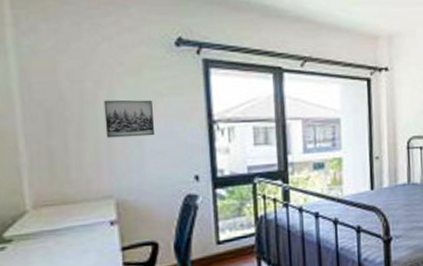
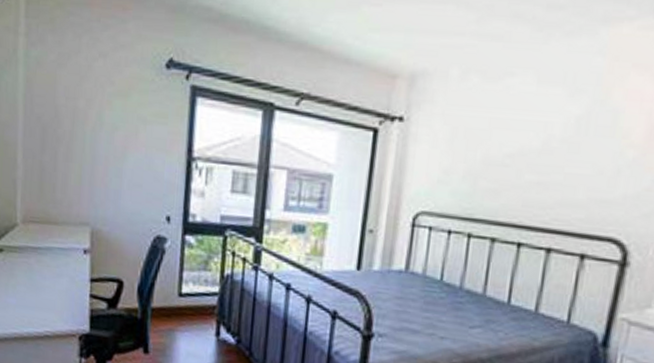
wall art: present [103,100,155,138] -> none [90,121,136,166]

